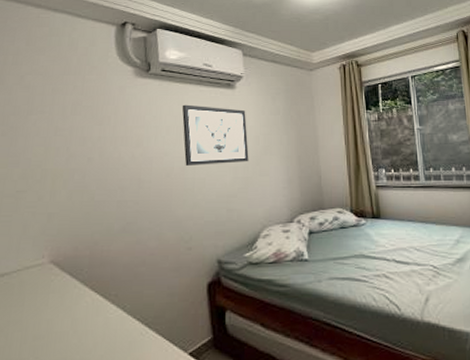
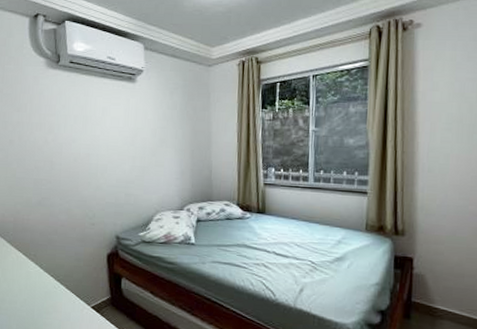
wall art: present [182,104,249,166] -> none [87,96,146,153]

